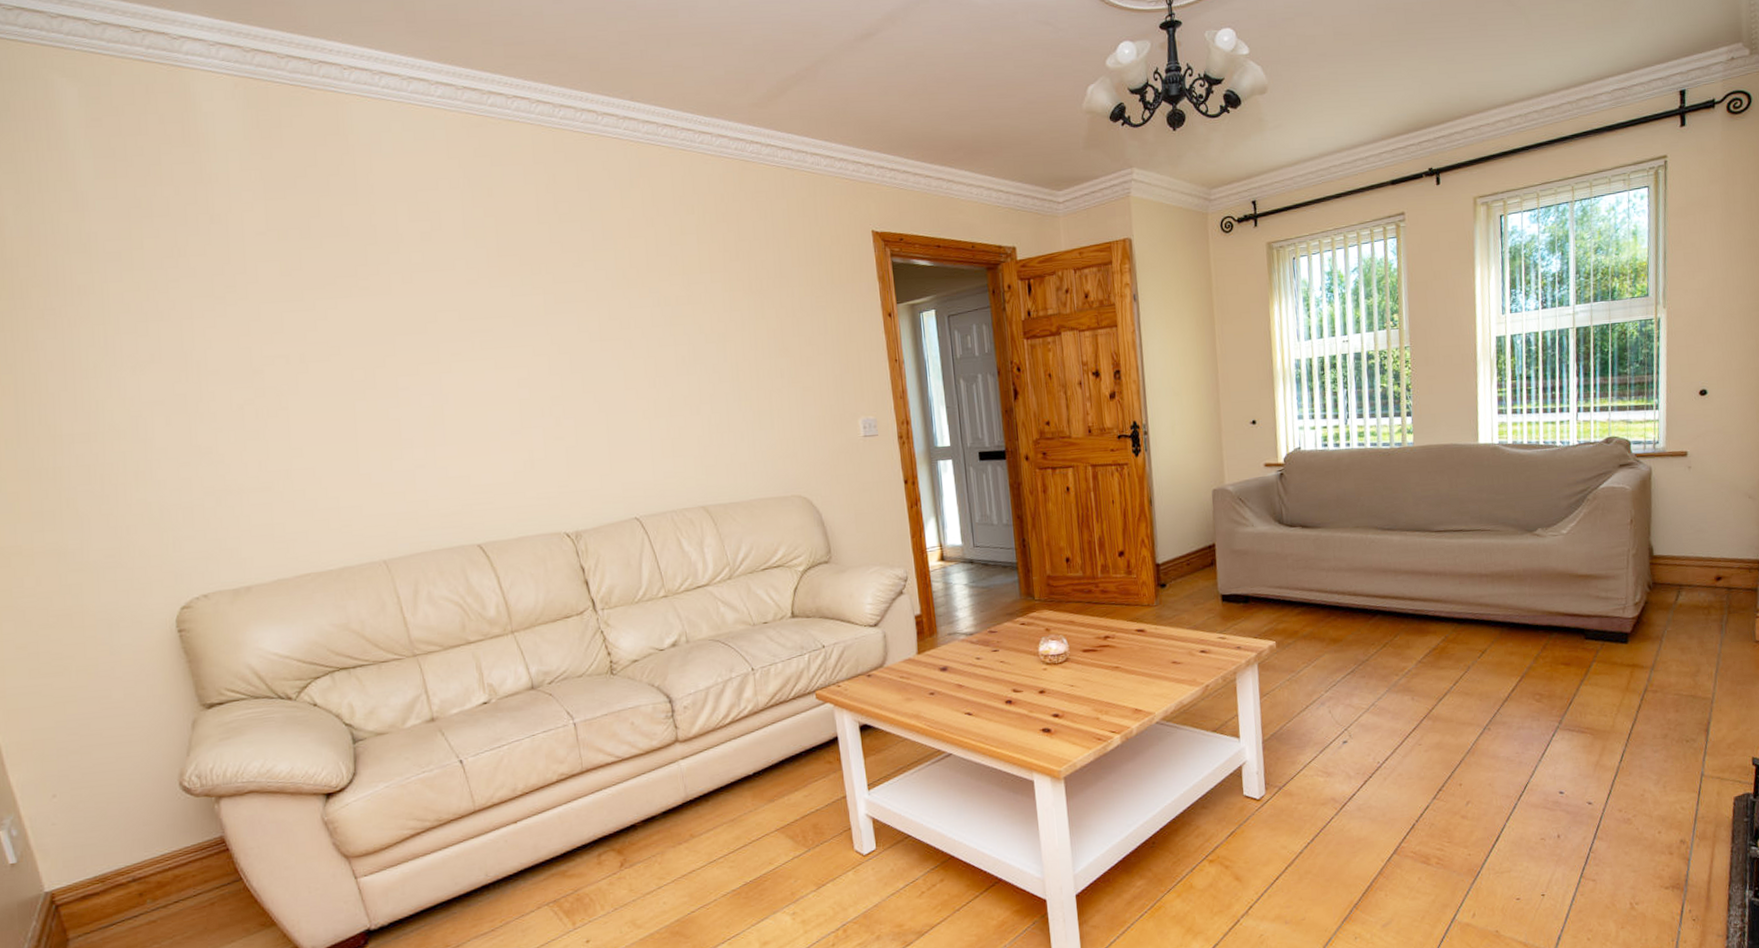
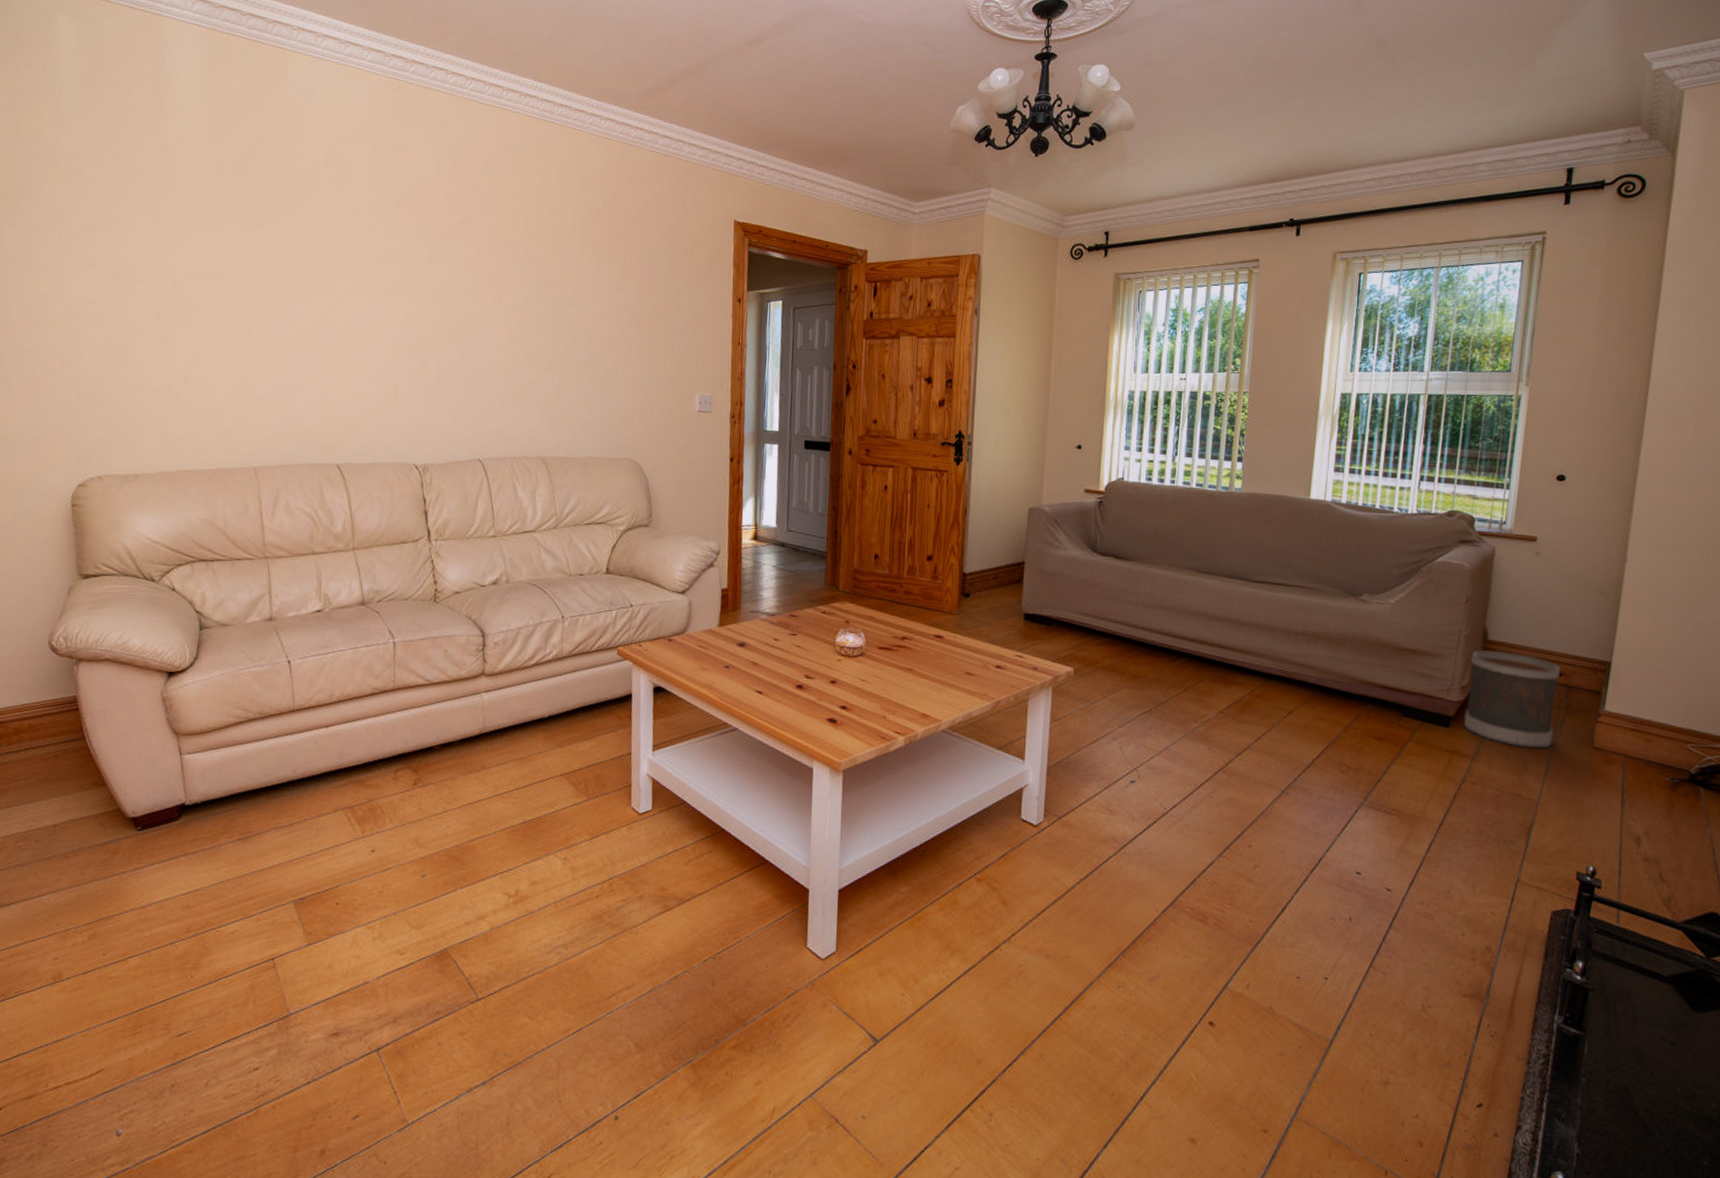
wastebasket: none [1640,564,1720,652] -> present [1464,649,1561,749]

